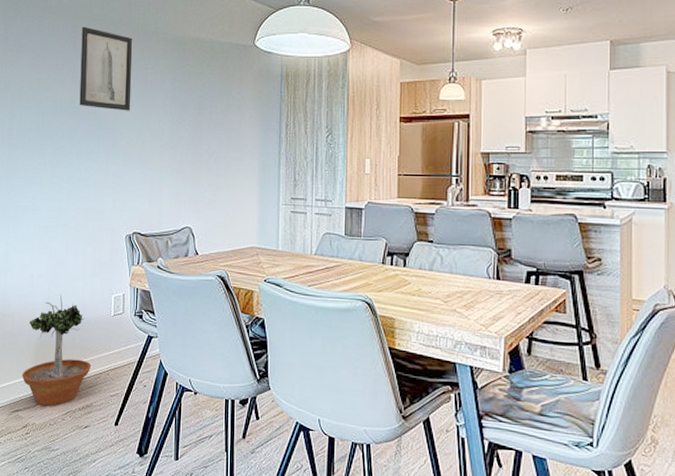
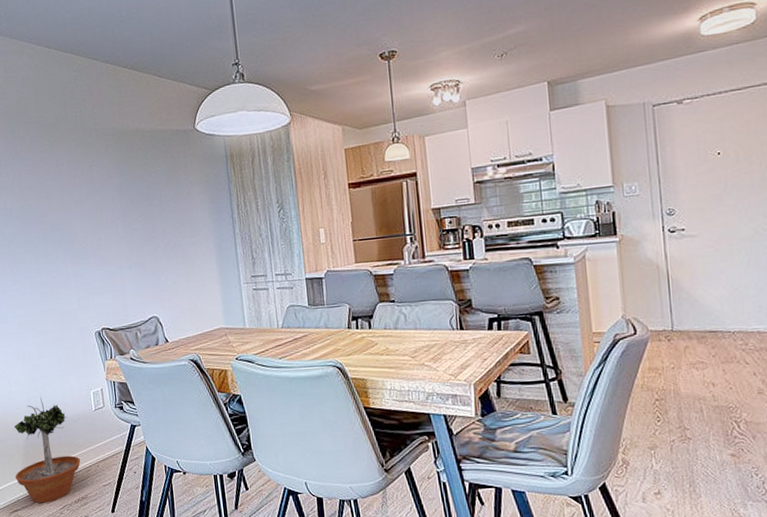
wall art: present [79,26,133,111] -> none [20,131,81,211]

